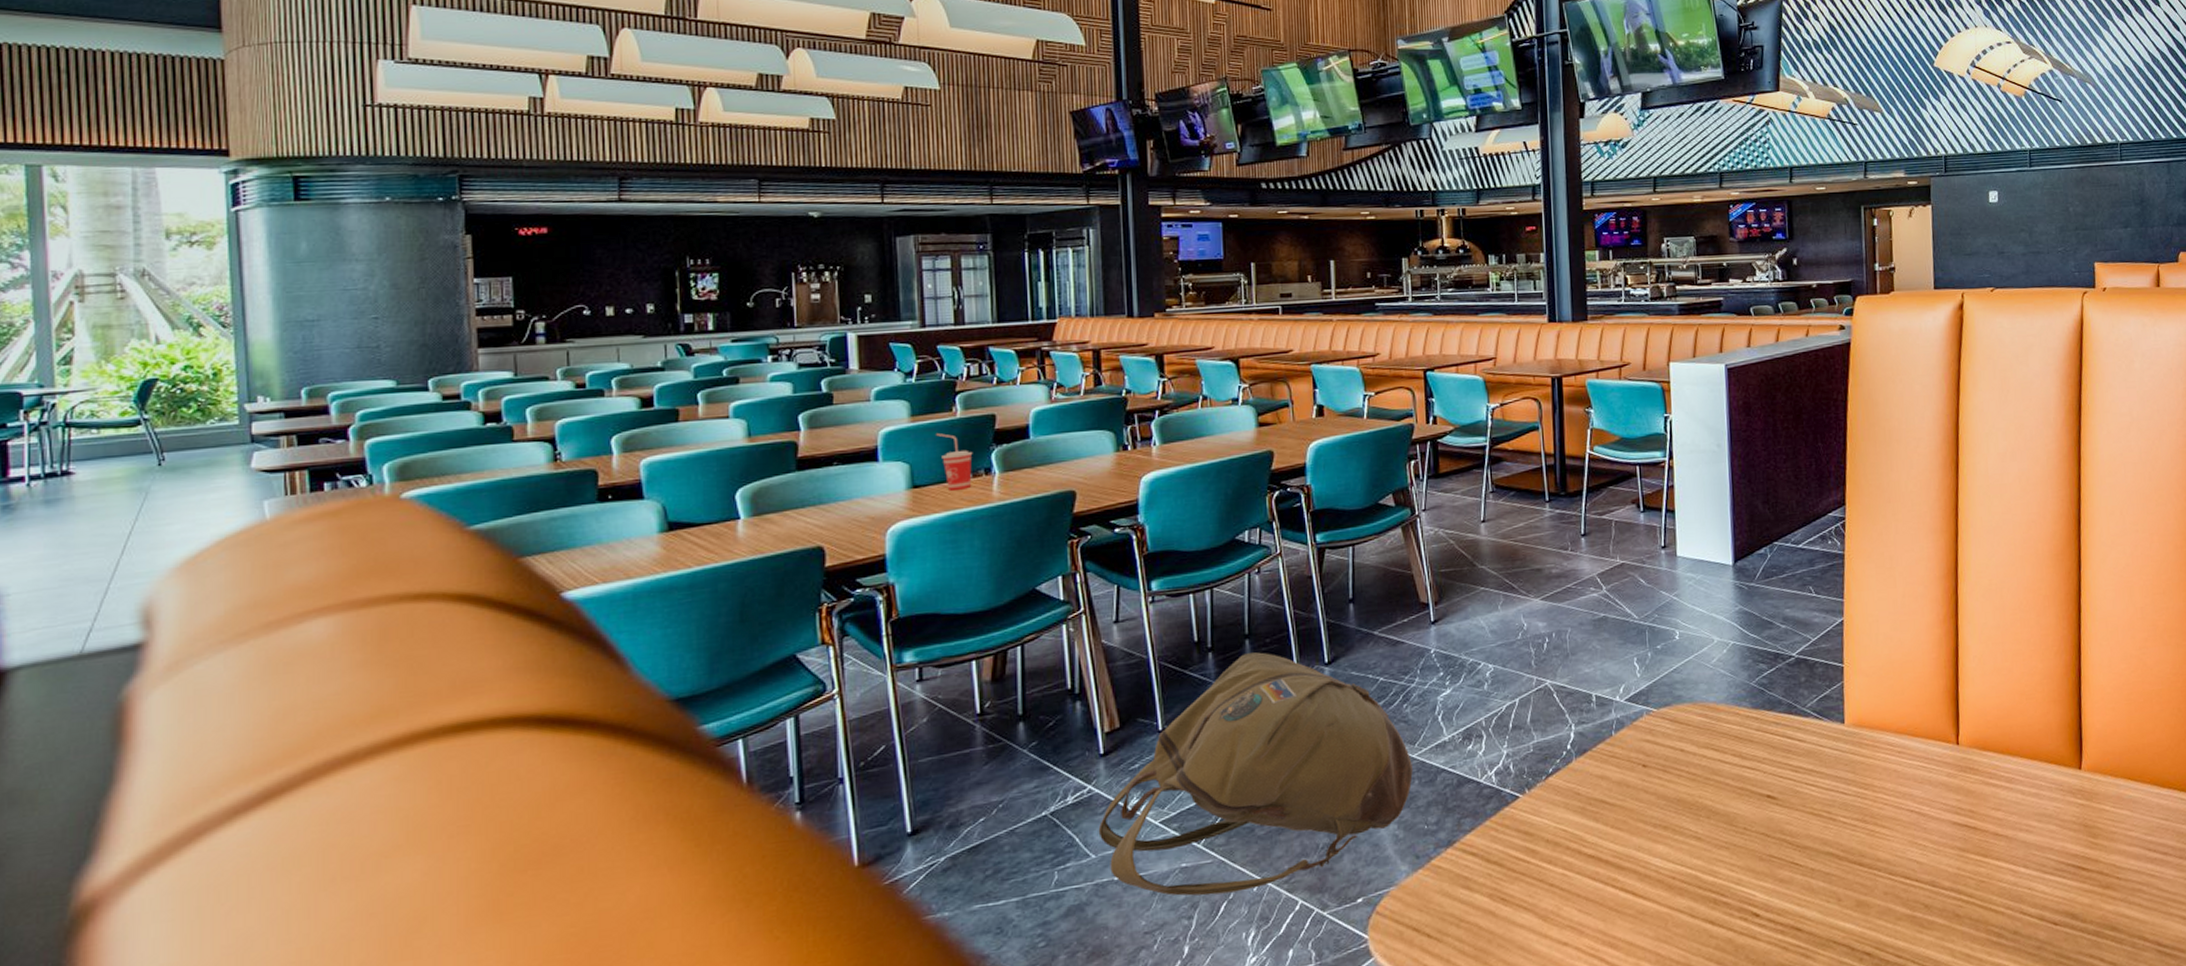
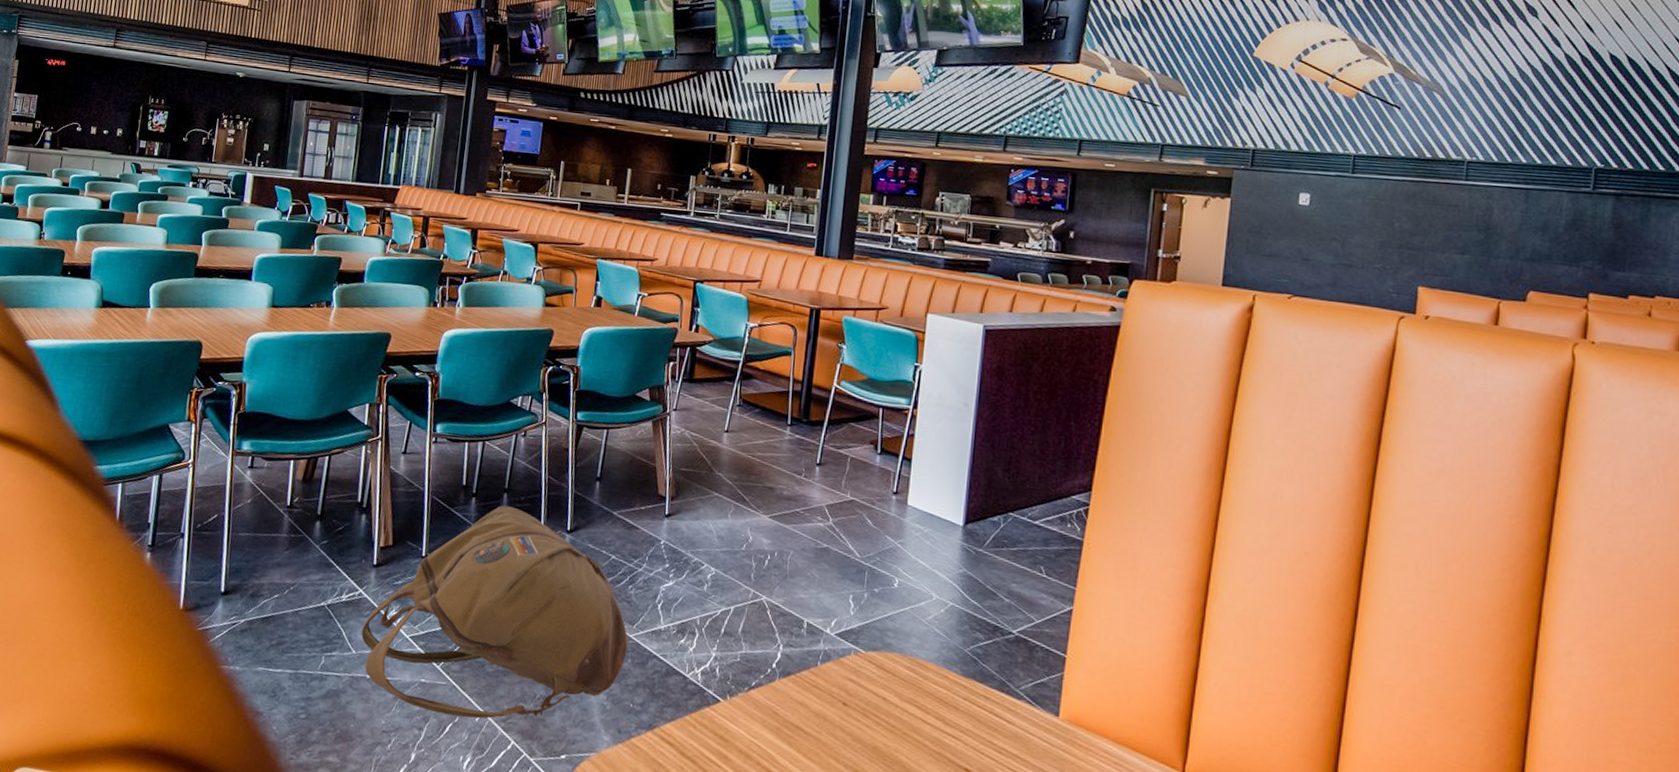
beverage cup: present [936,433,973,492] -> none [296,266,320,316]

